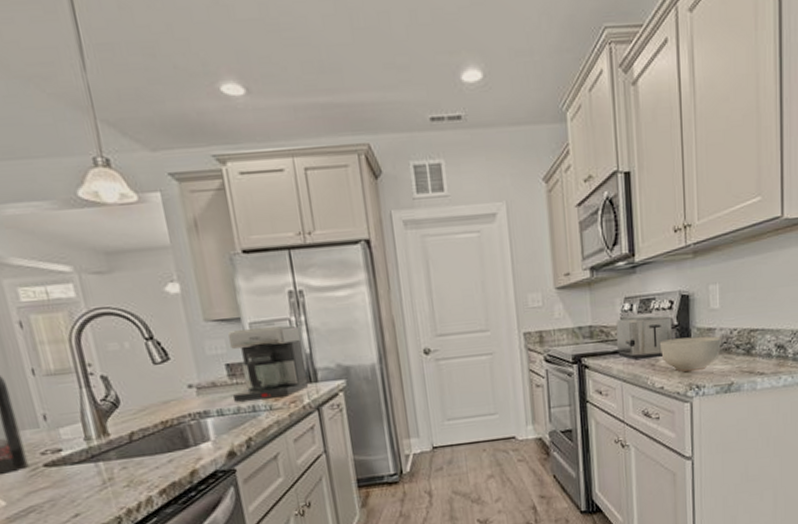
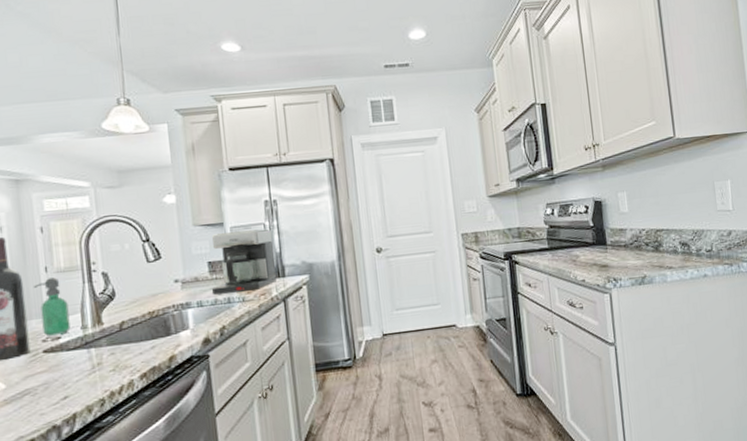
soap dispenser: none [20,381,72,449] -> present [33,277,71,336]
toaster: present [616,315,673,361] -> none [540,218,590,257]
bowl: present [659,336,722,372] -> none [578,235,633,267]

